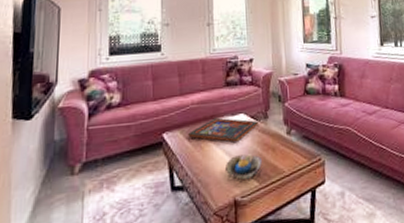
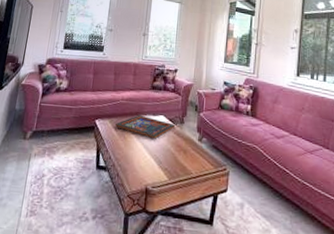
decorative bowl: present [226,154,262,180] -> none [142,150,173,173]

